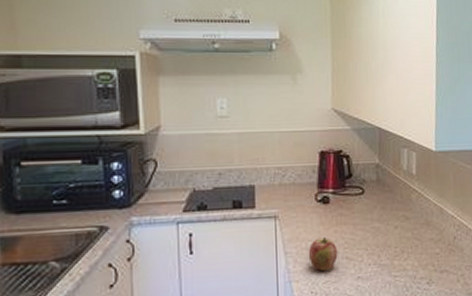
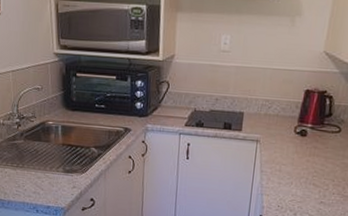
apple: present [308,237,338,272] -> none [280,164,307,192]

